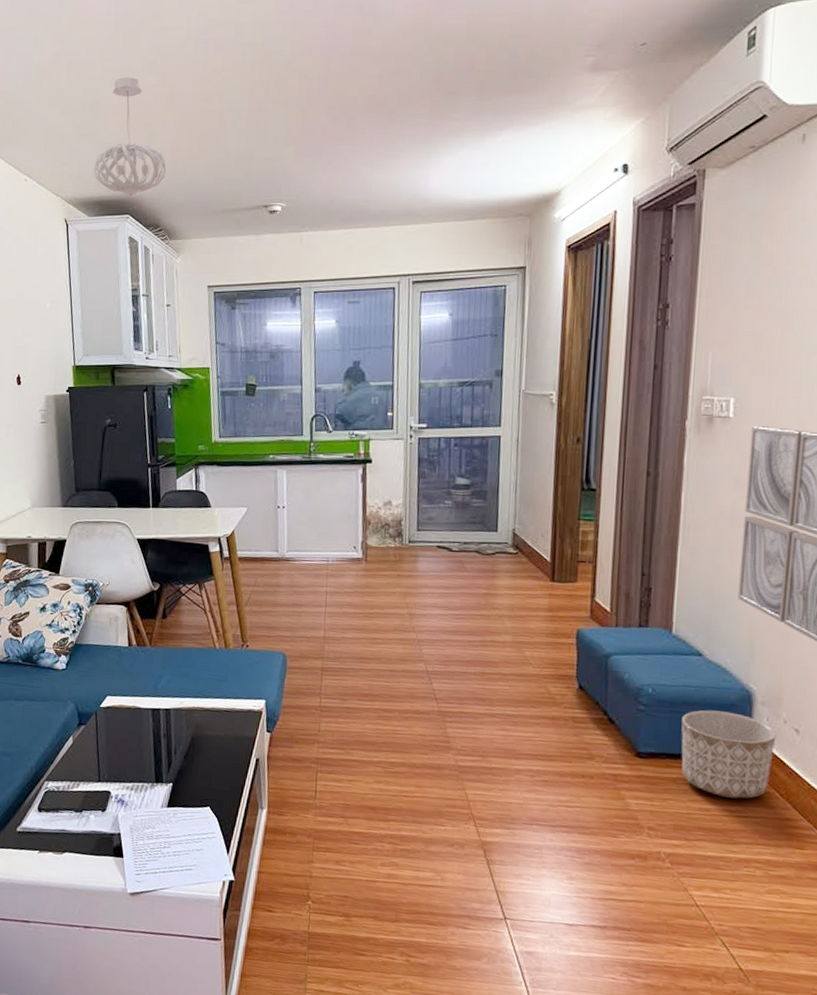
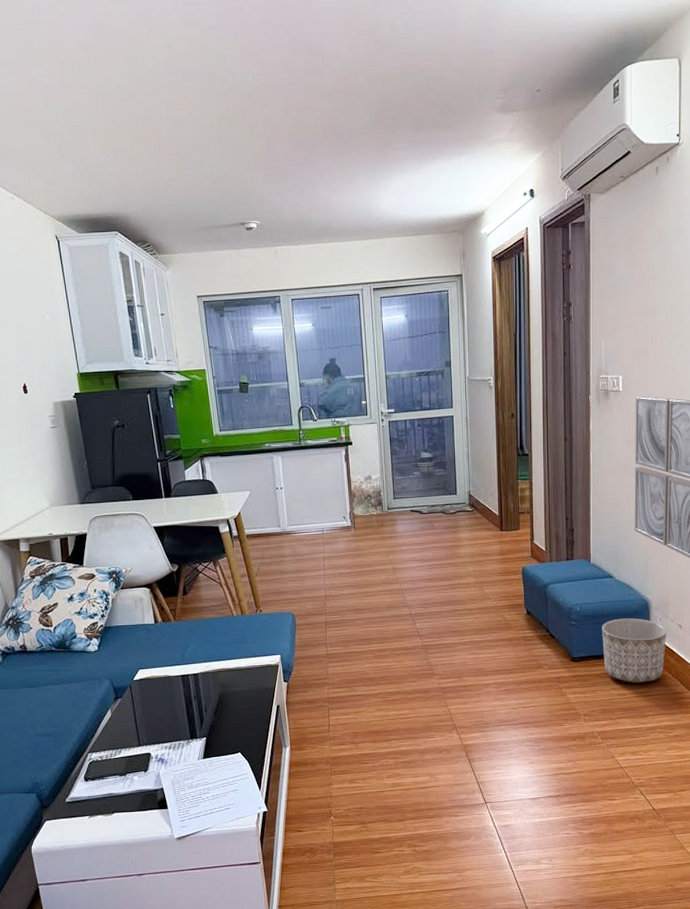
pendant light: present [93,77,167,198] -> none [79,102,150,216]

